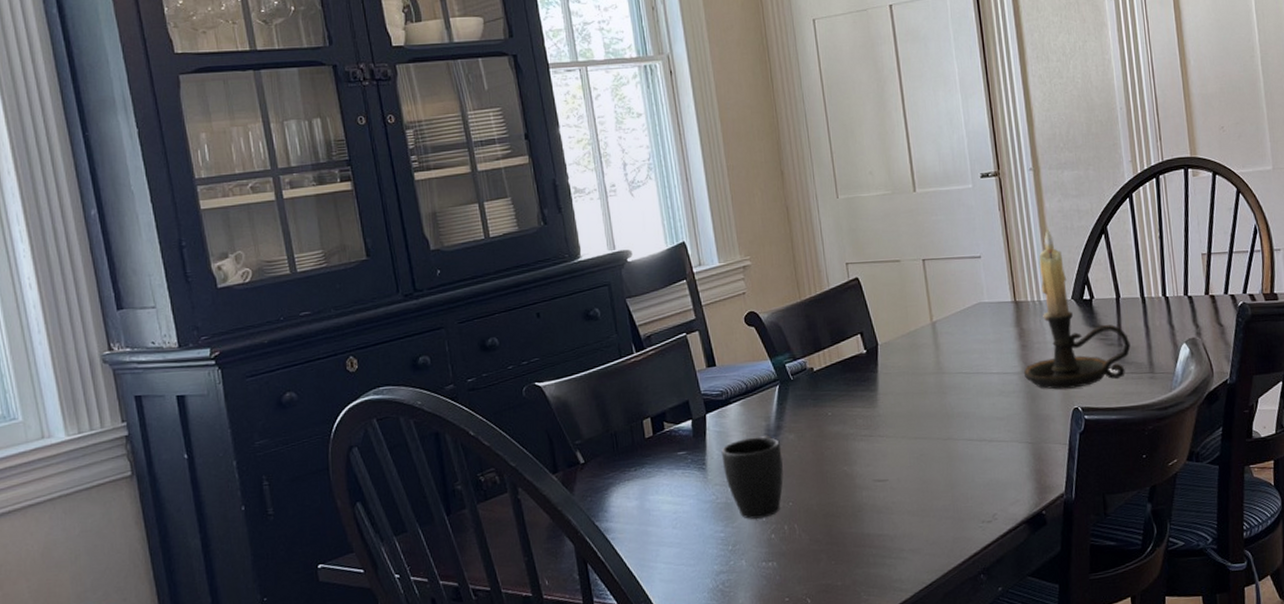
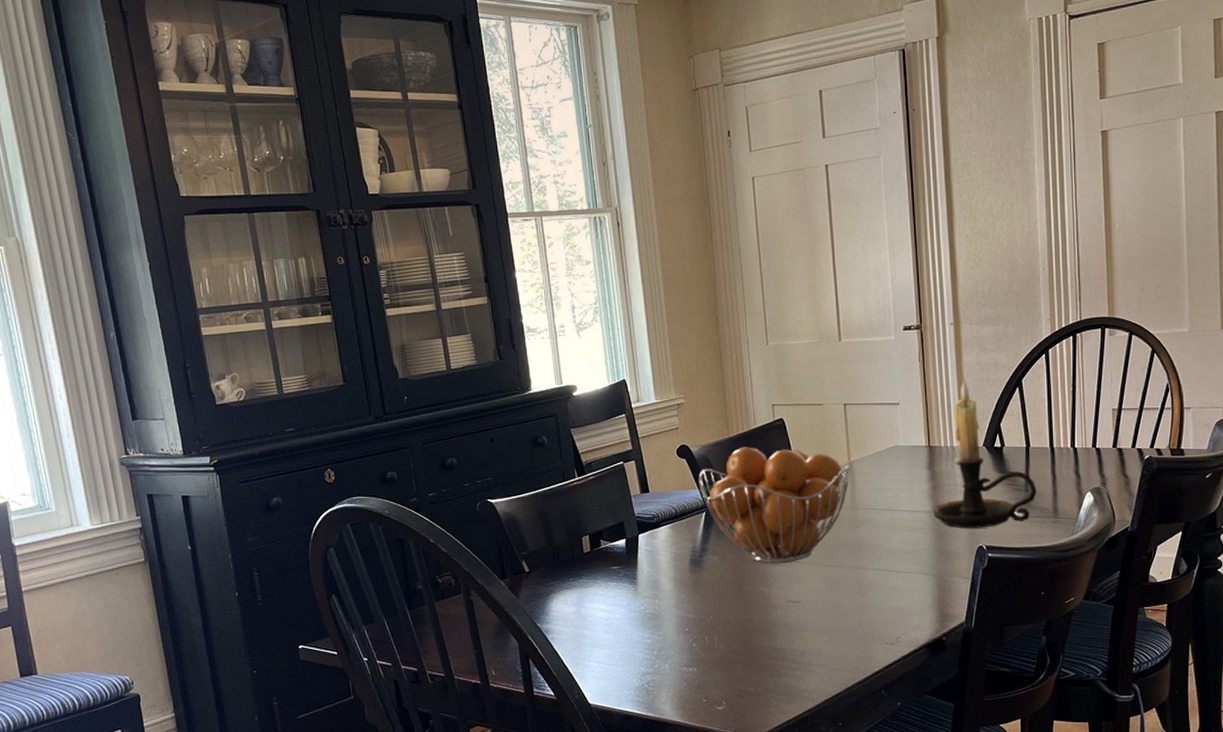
mug: present [721,435,784,519] -> none [651,556,706,629]
fruit basket: none [769,310,933,439] -> present [699,447,850,563]

